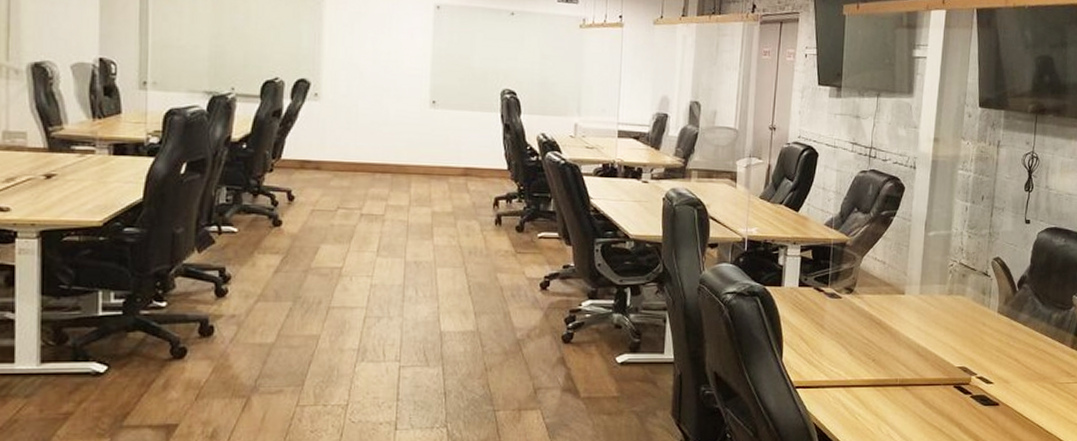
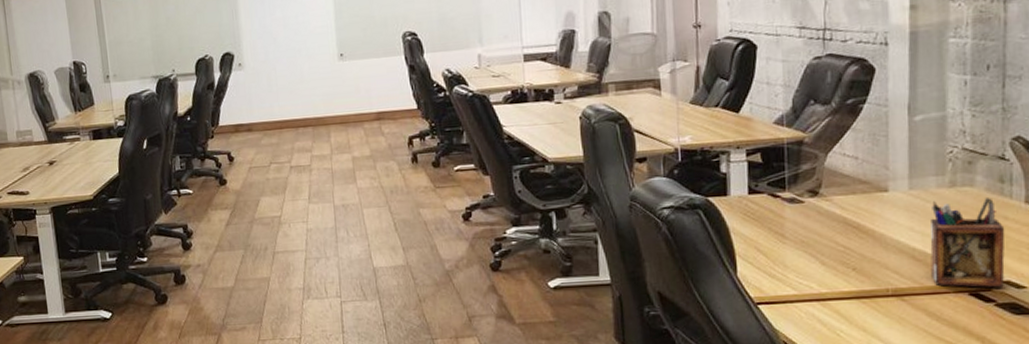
desk organizer: none [929,305,983,382] -> present [930,198,1005,288]

